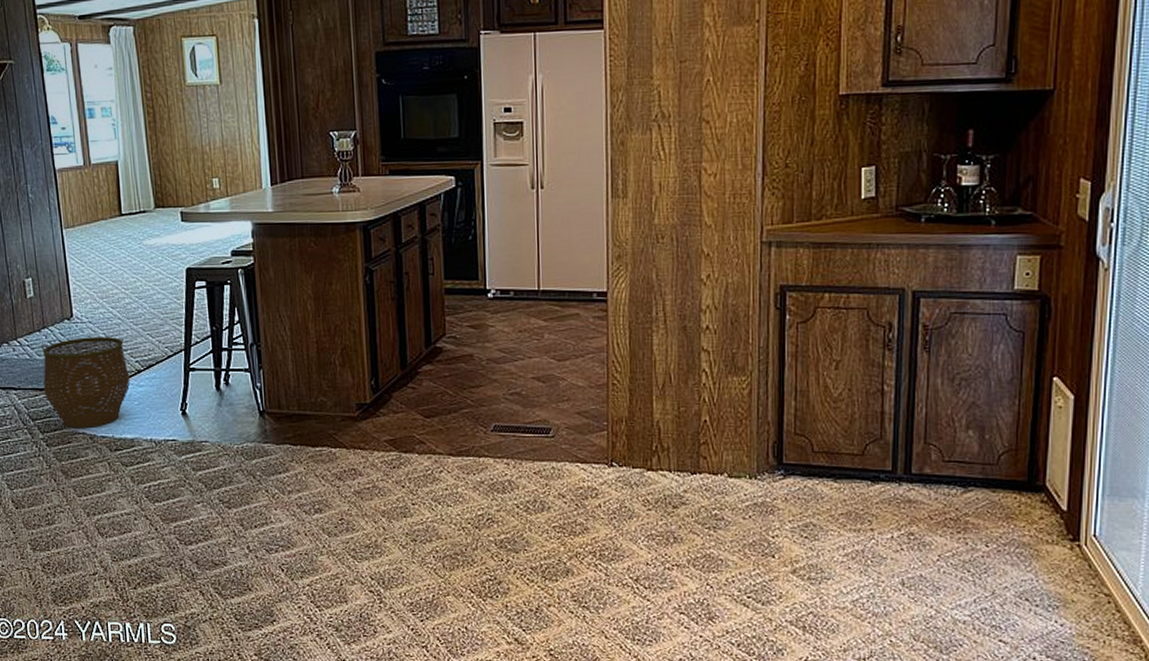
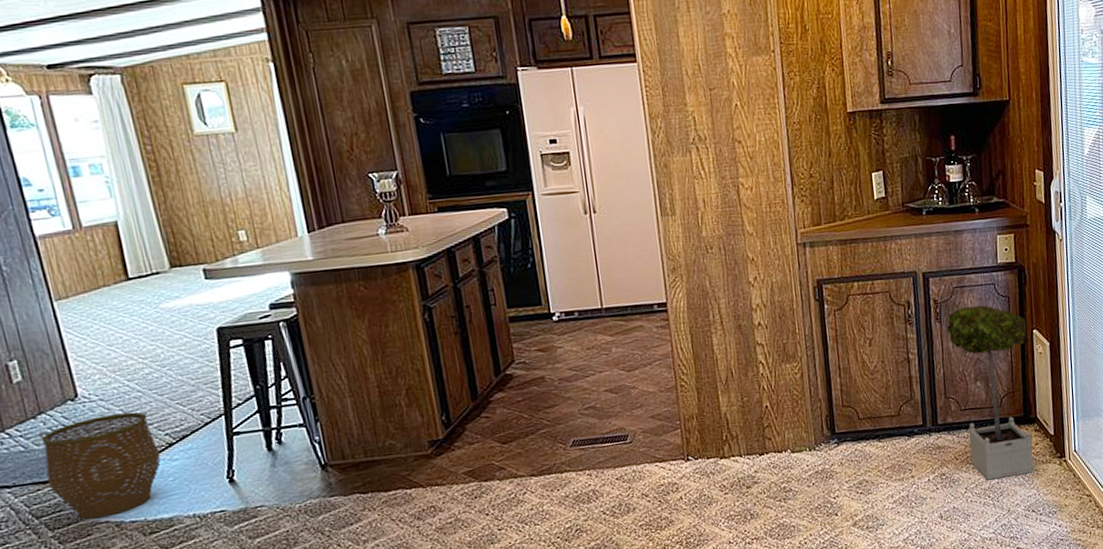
potted tree: none [937,337,1045,552] -> present [947,305,1034,480]

